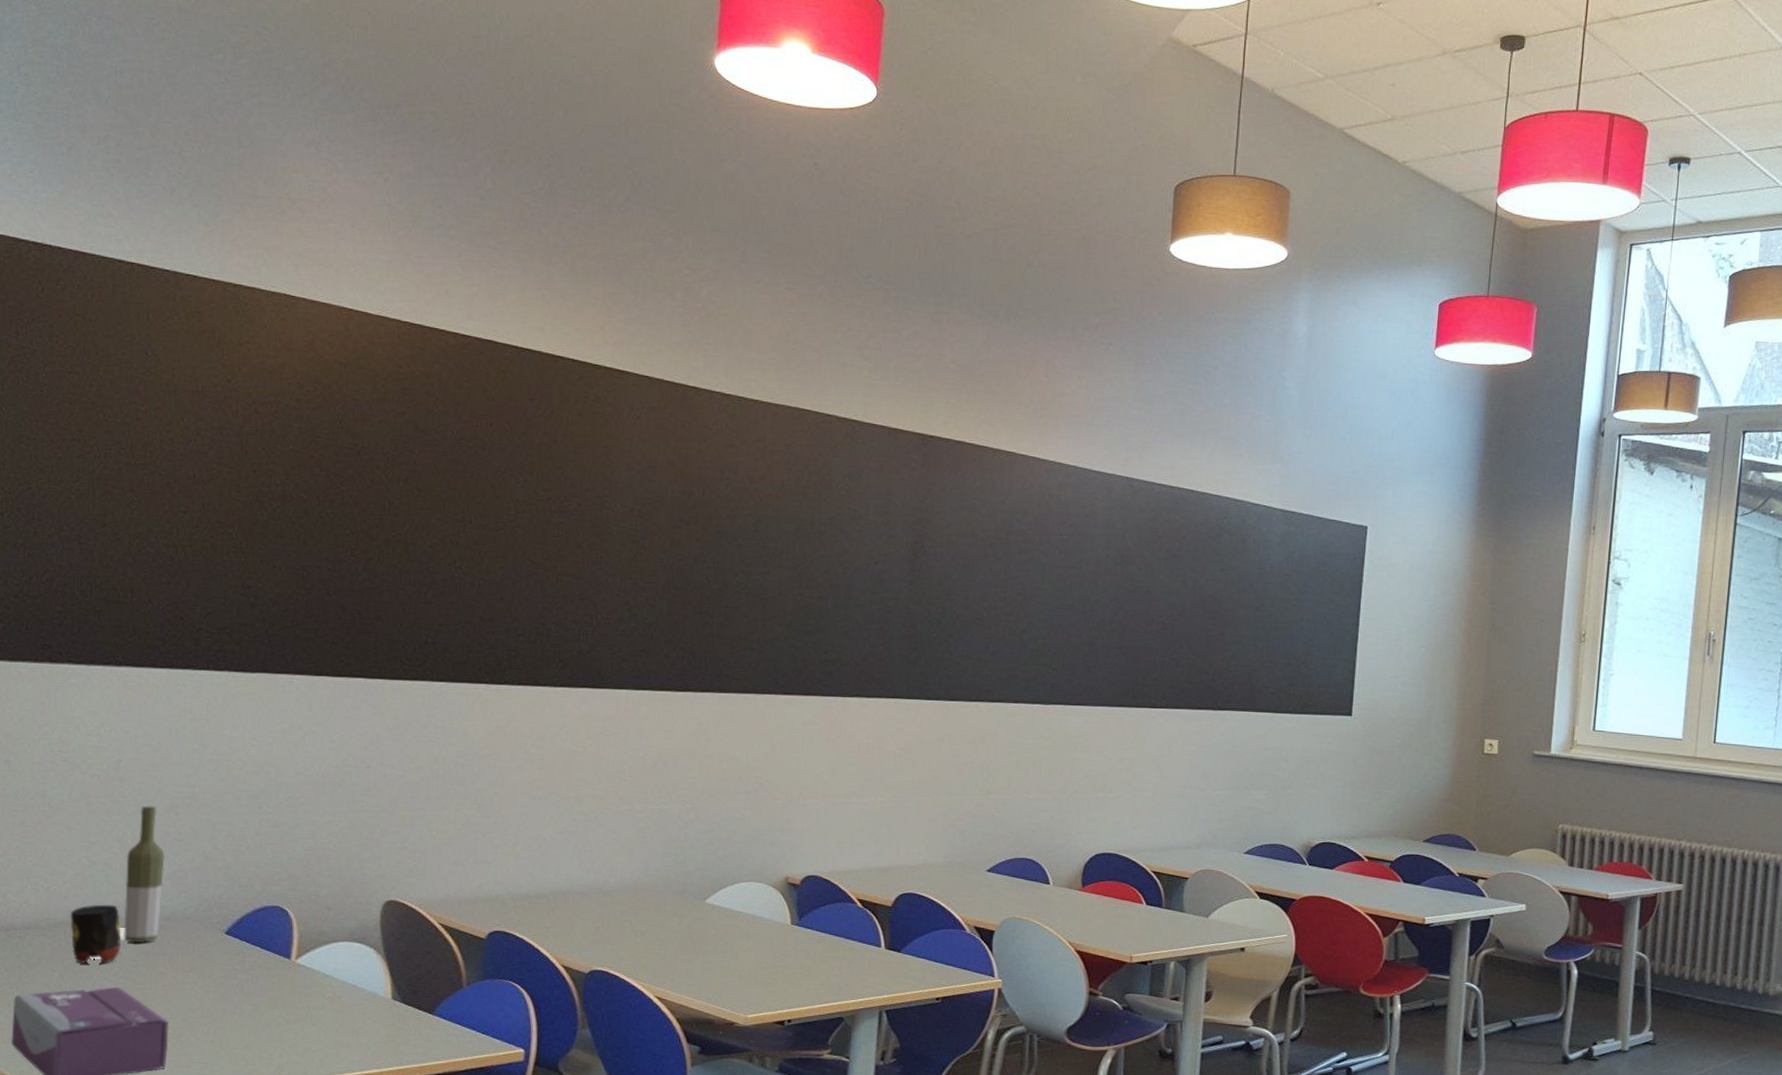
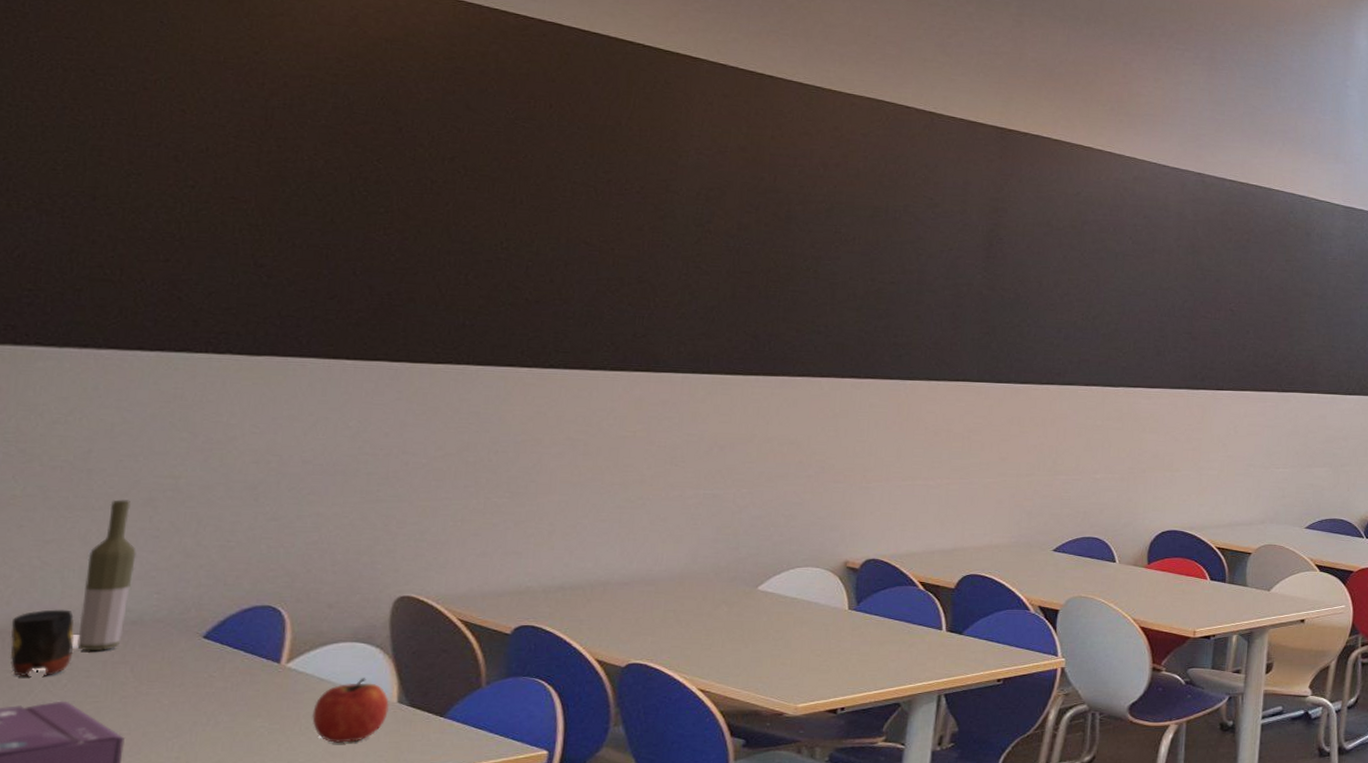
apple: none [321,975,385,1034] -> present [312,678,389,743]

